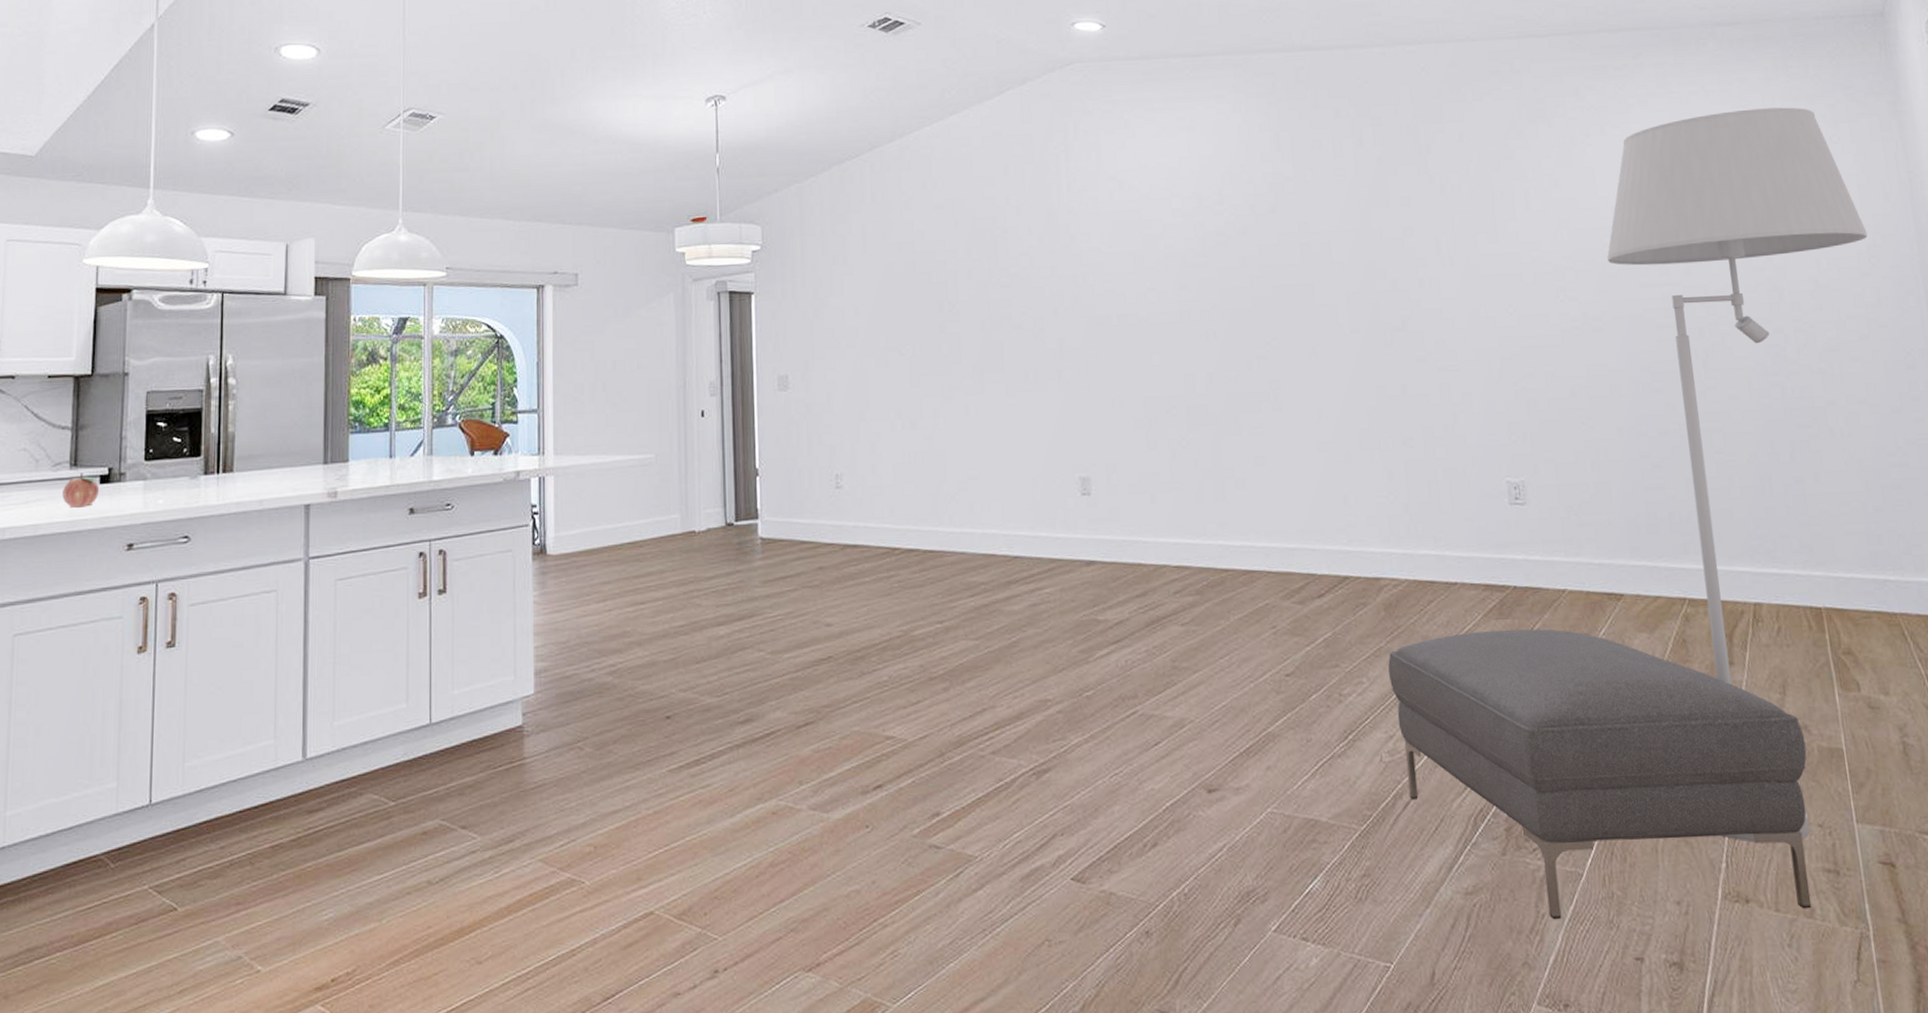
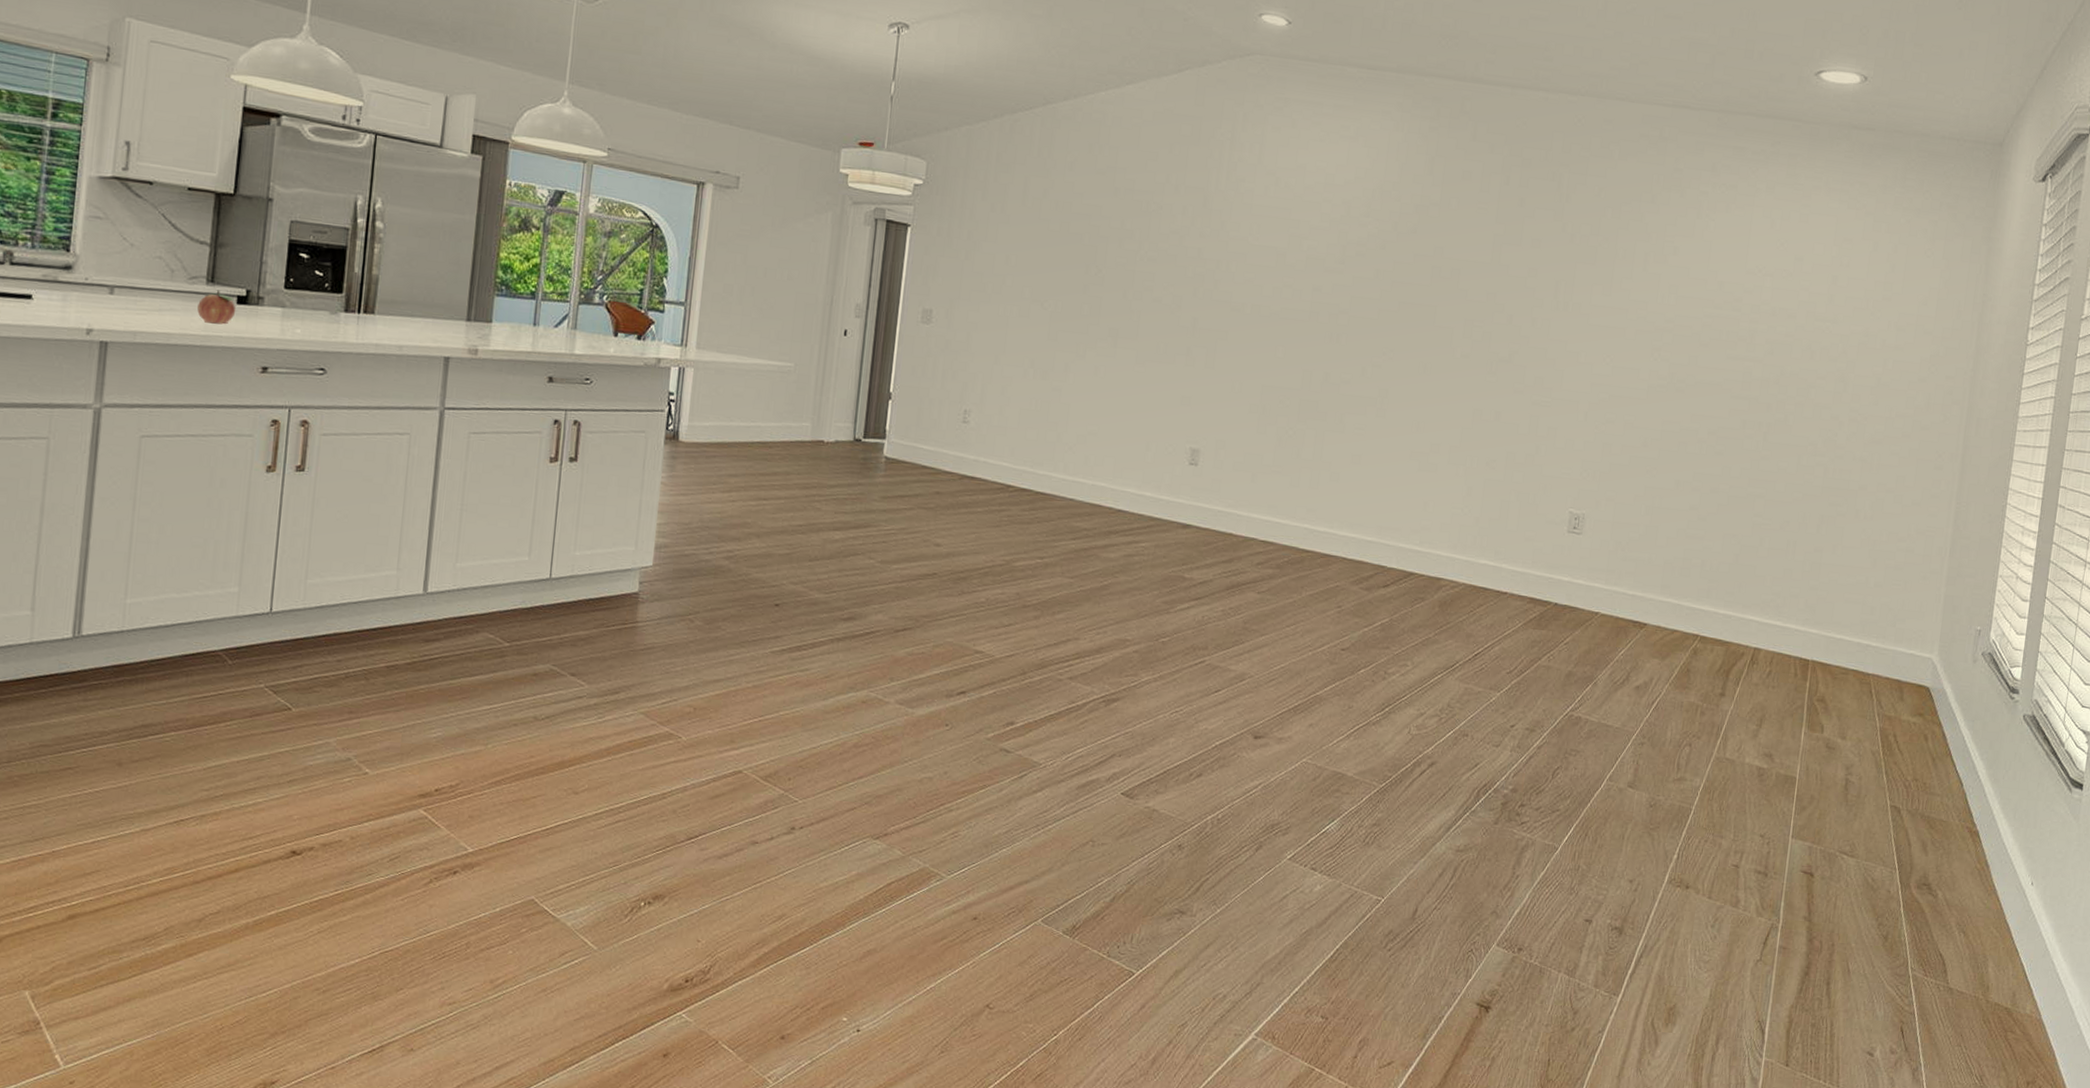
ottoman: present [1388,629,1812,920] -> none [1426,636,1768,899]
floor lamp: present [1607,107,1868,843] -> none [1678,210,1934,845]

